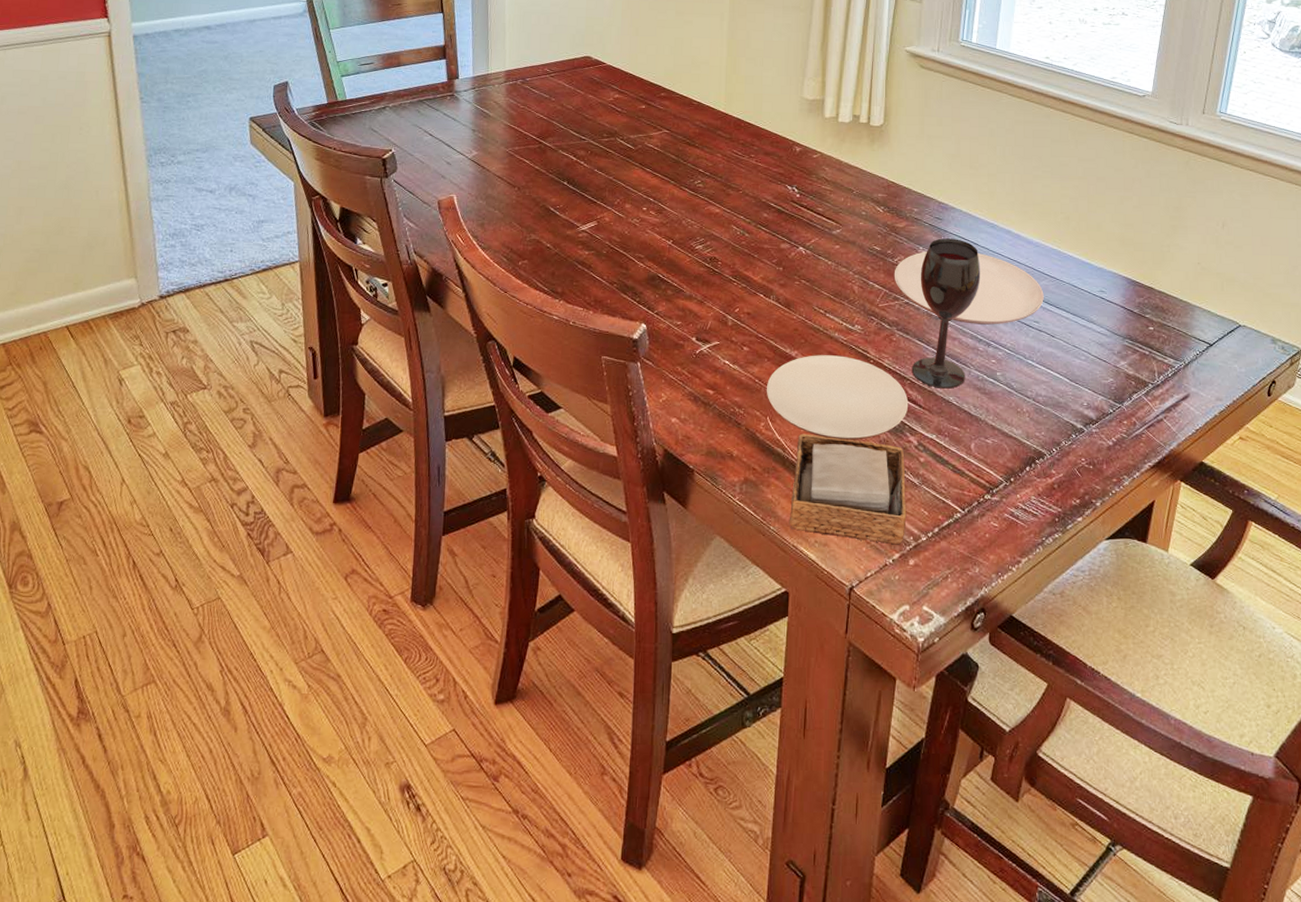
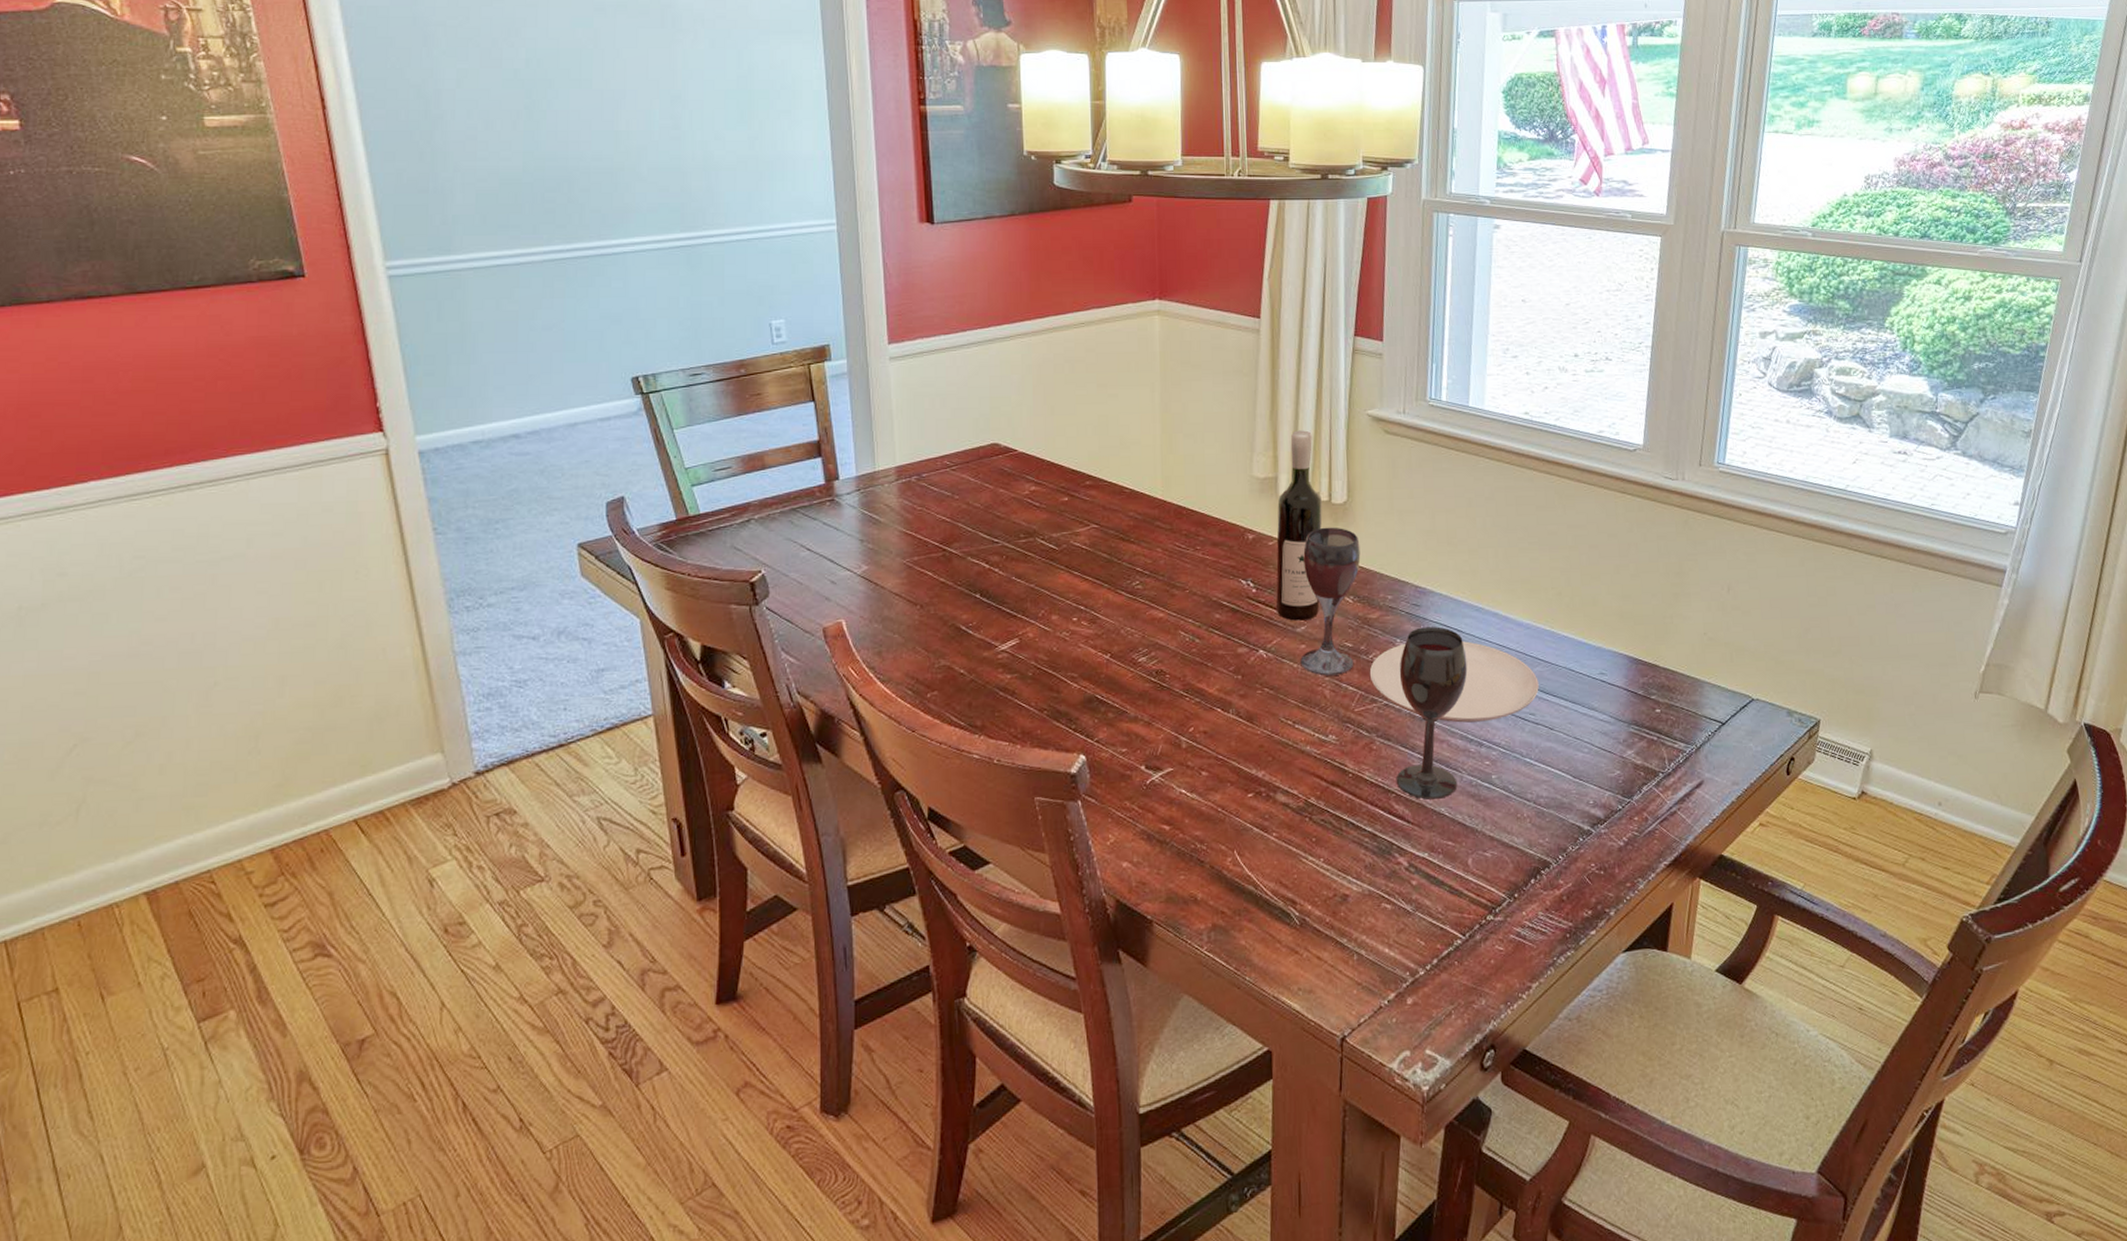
plate: present [766,355,909,440] -> none [1231,772,1396,869]
napkin holder: present [789,433,907,545] -> none [1267,866,1401,984]
bottle: none [815,61,861,225] -> present [1275,430,1322,621]
cup: none [834,145,892,274] -> present [1300,527,1361,676]

